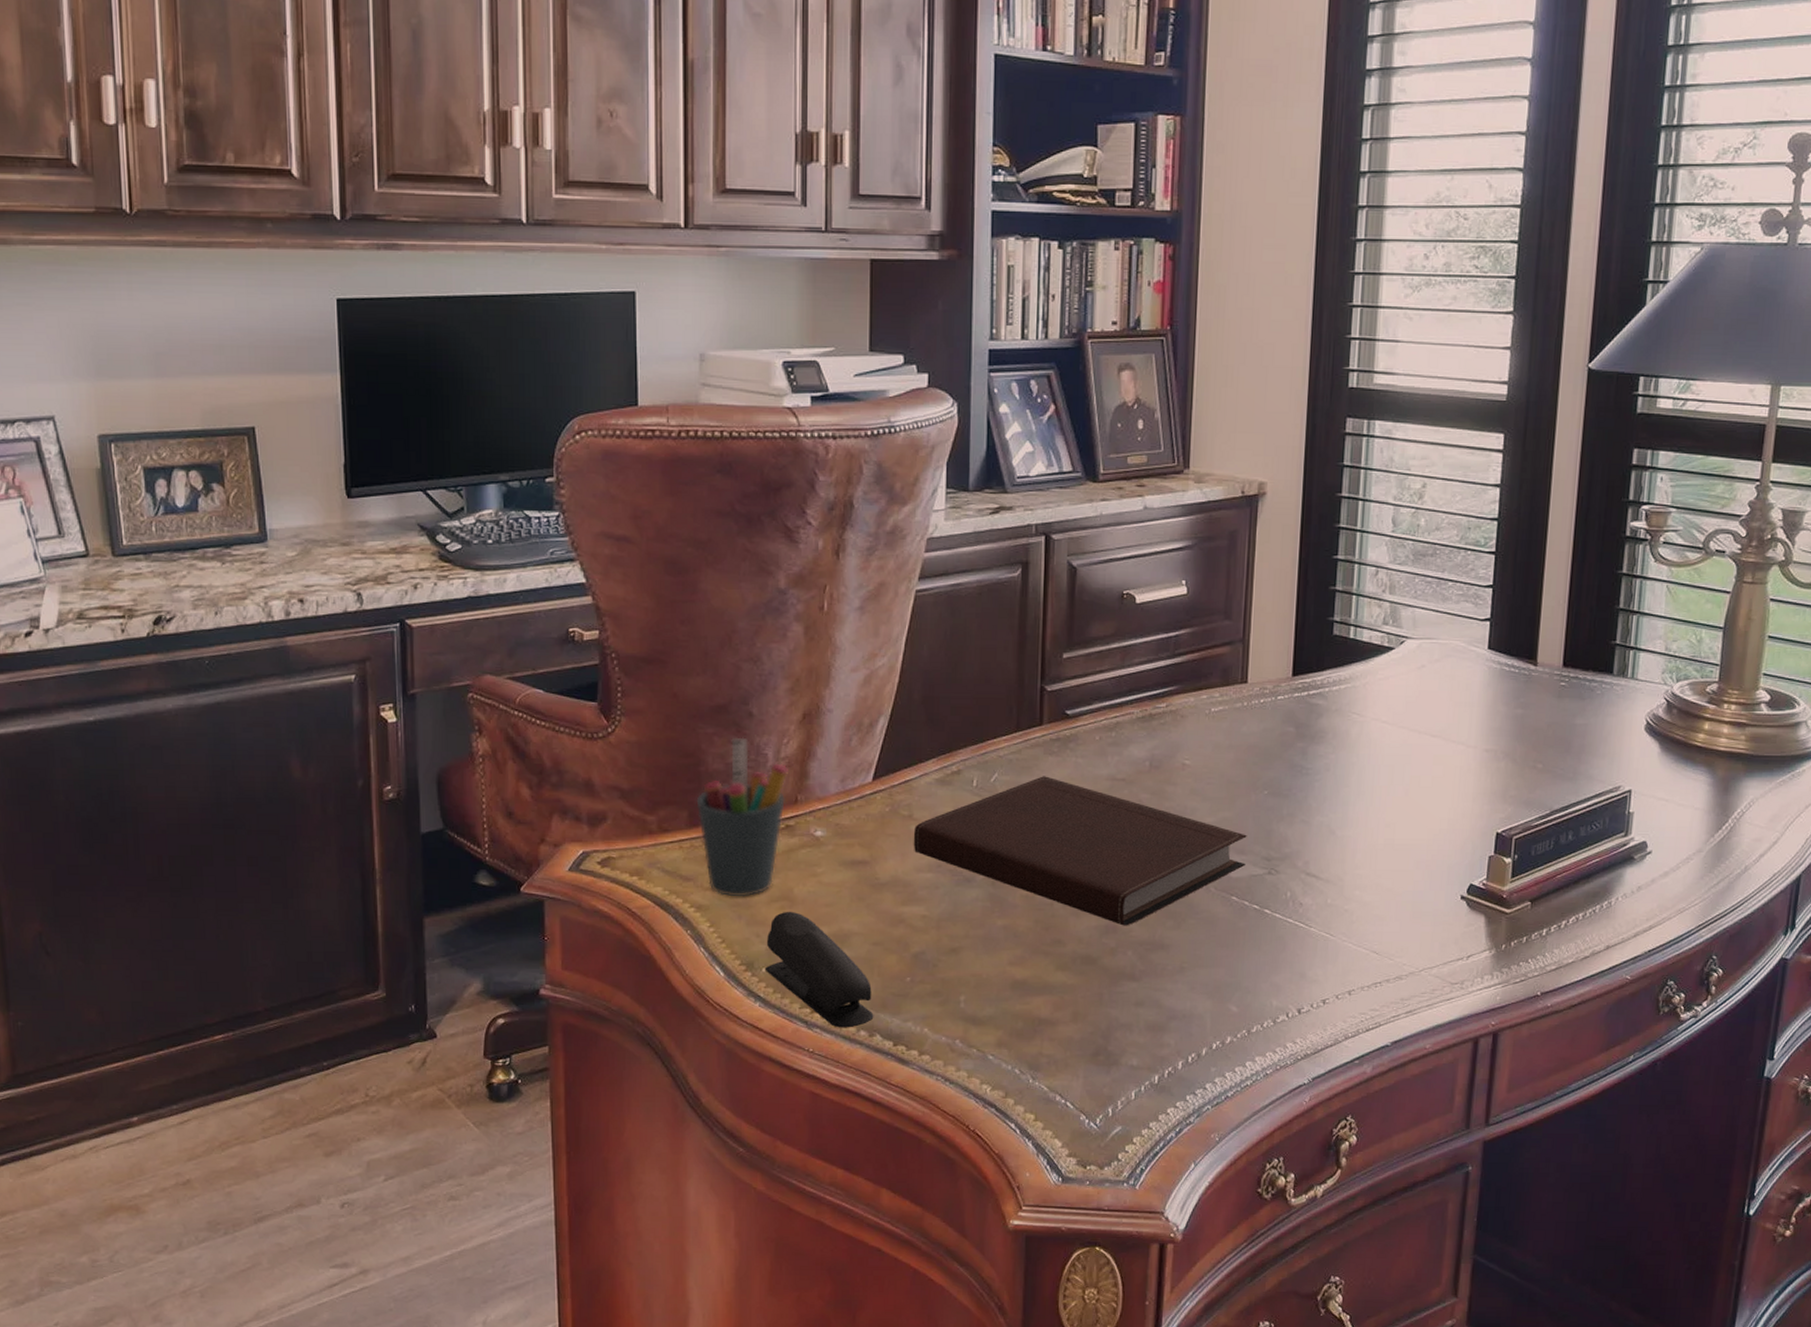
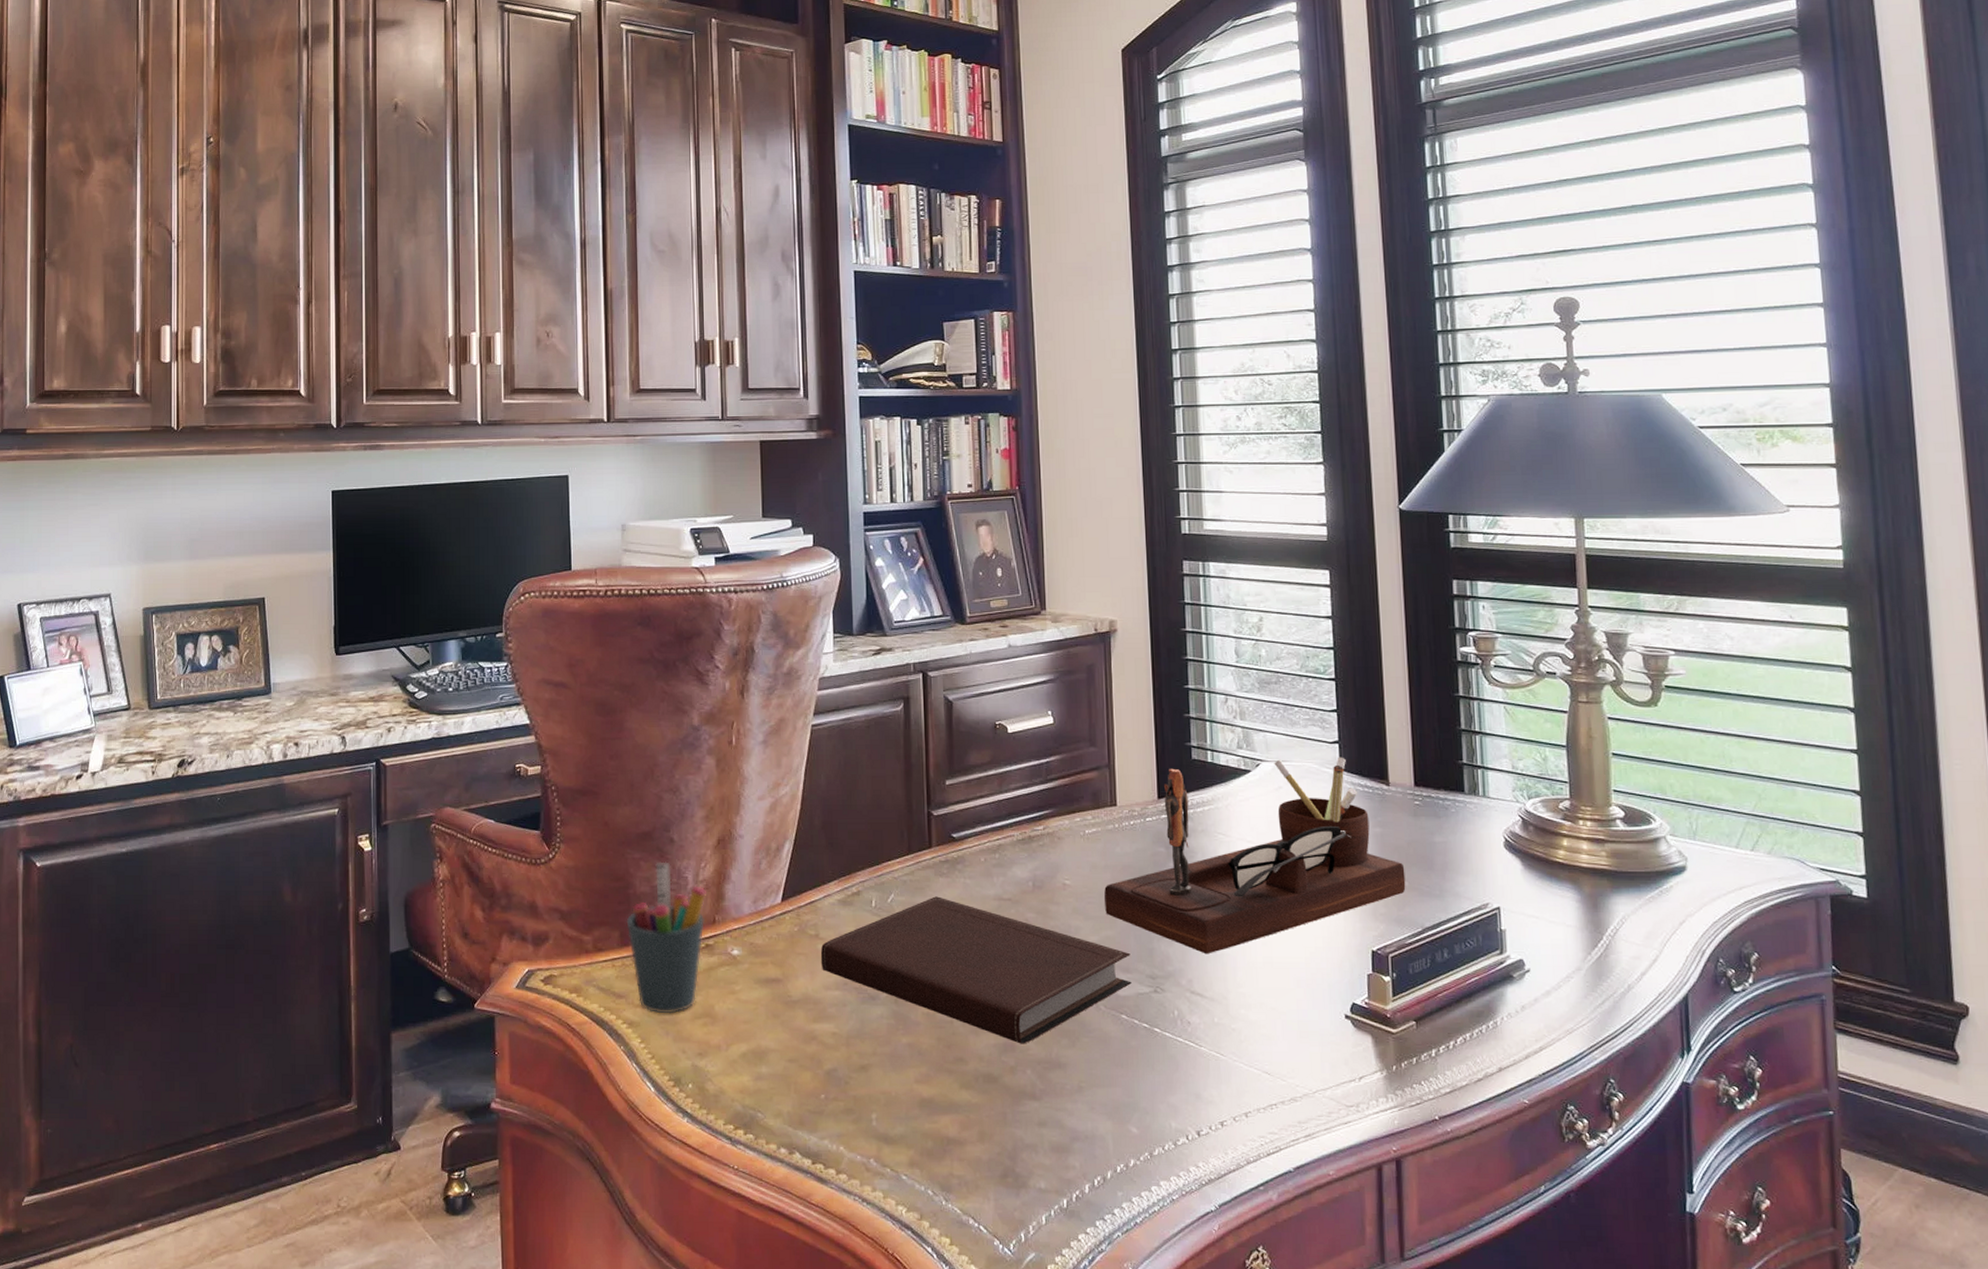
stapler: present [764,911,874,1028] -> none [691,1027,793,1145]
desk organizer: none [1225,635,1541,836] -> present [1104,757,1406,954]

